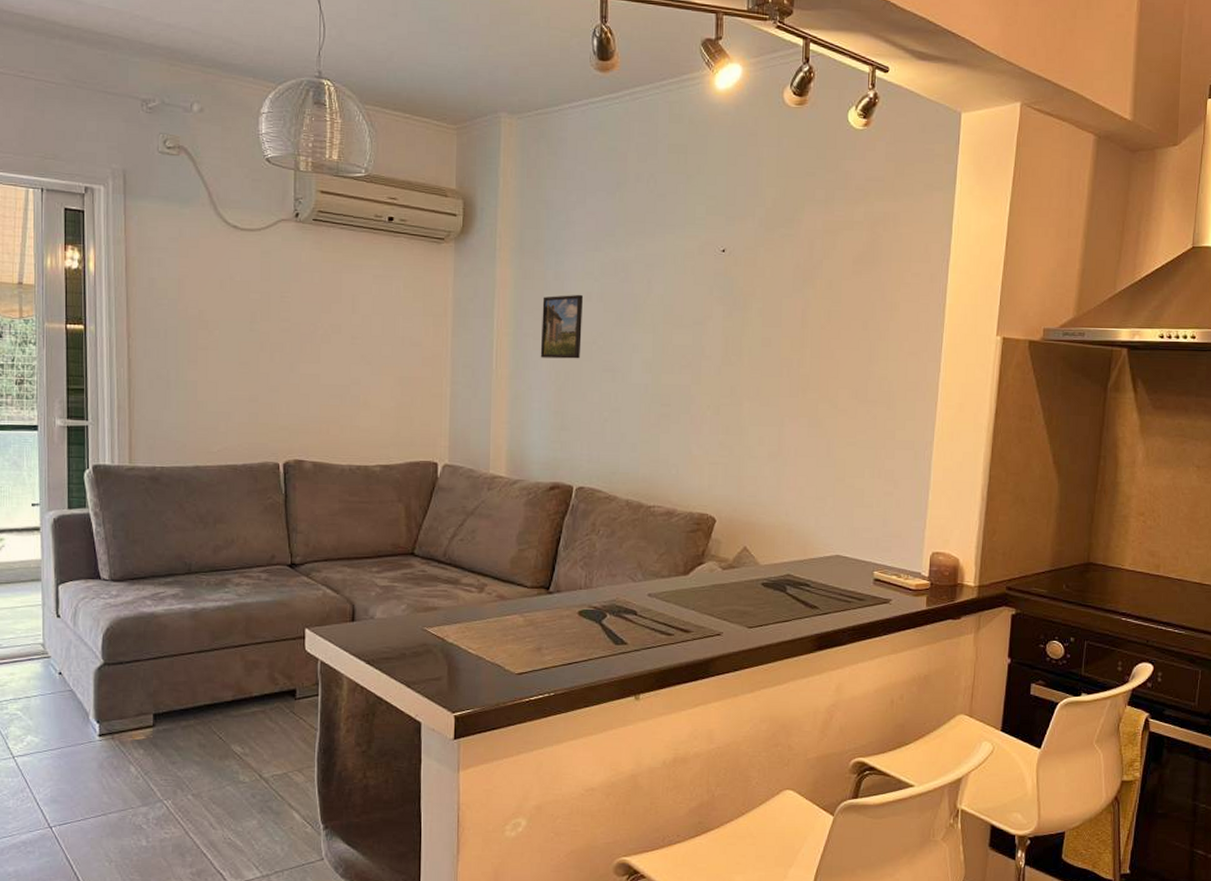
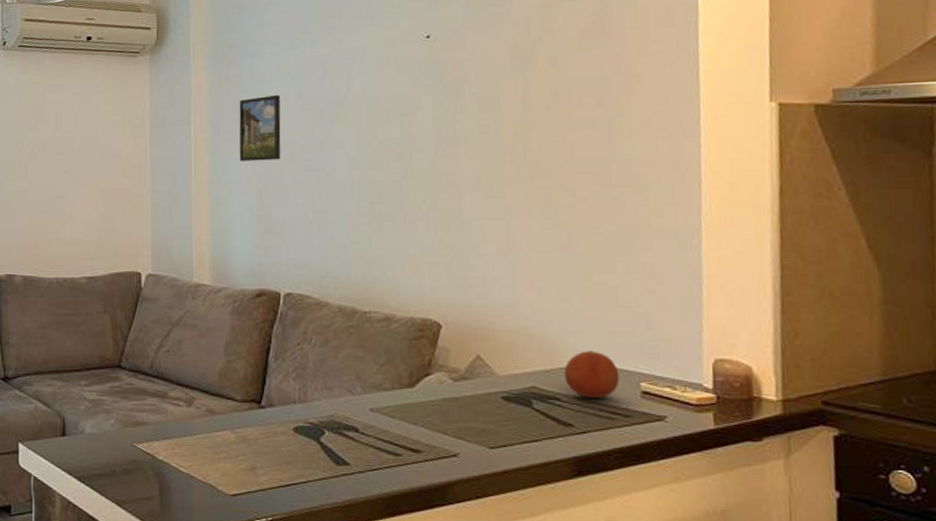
fruit: none [814,544,858,584] -> present [564,351,620,398]

